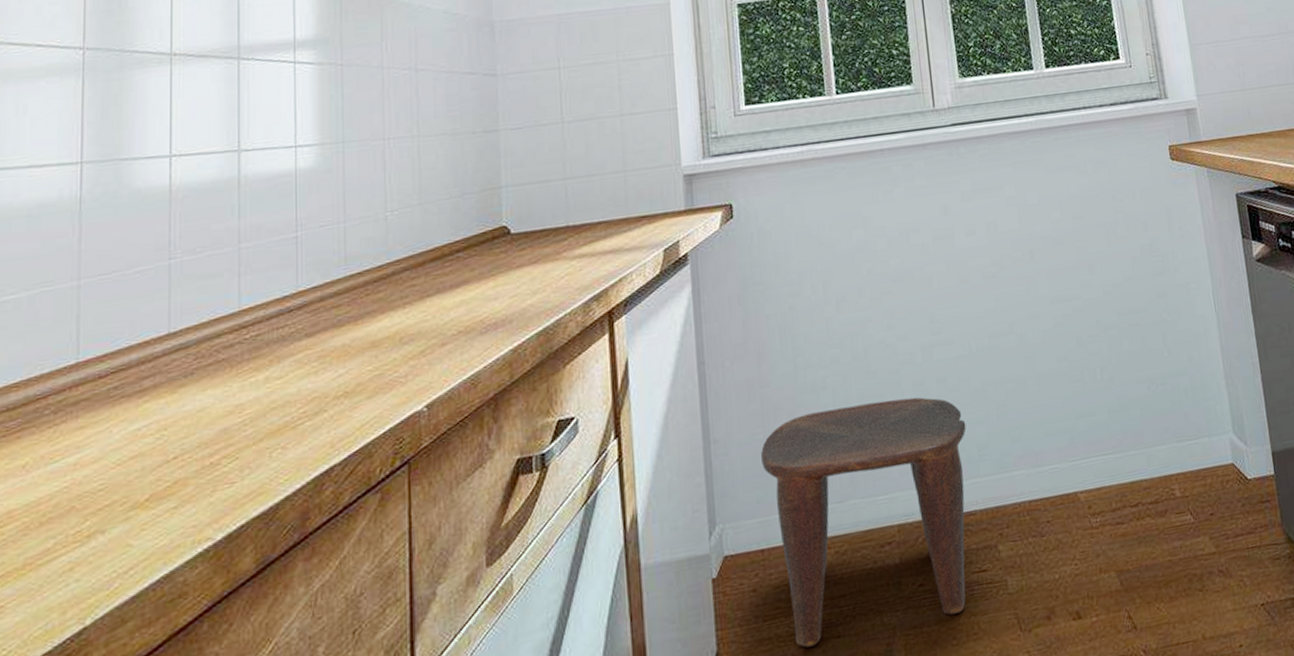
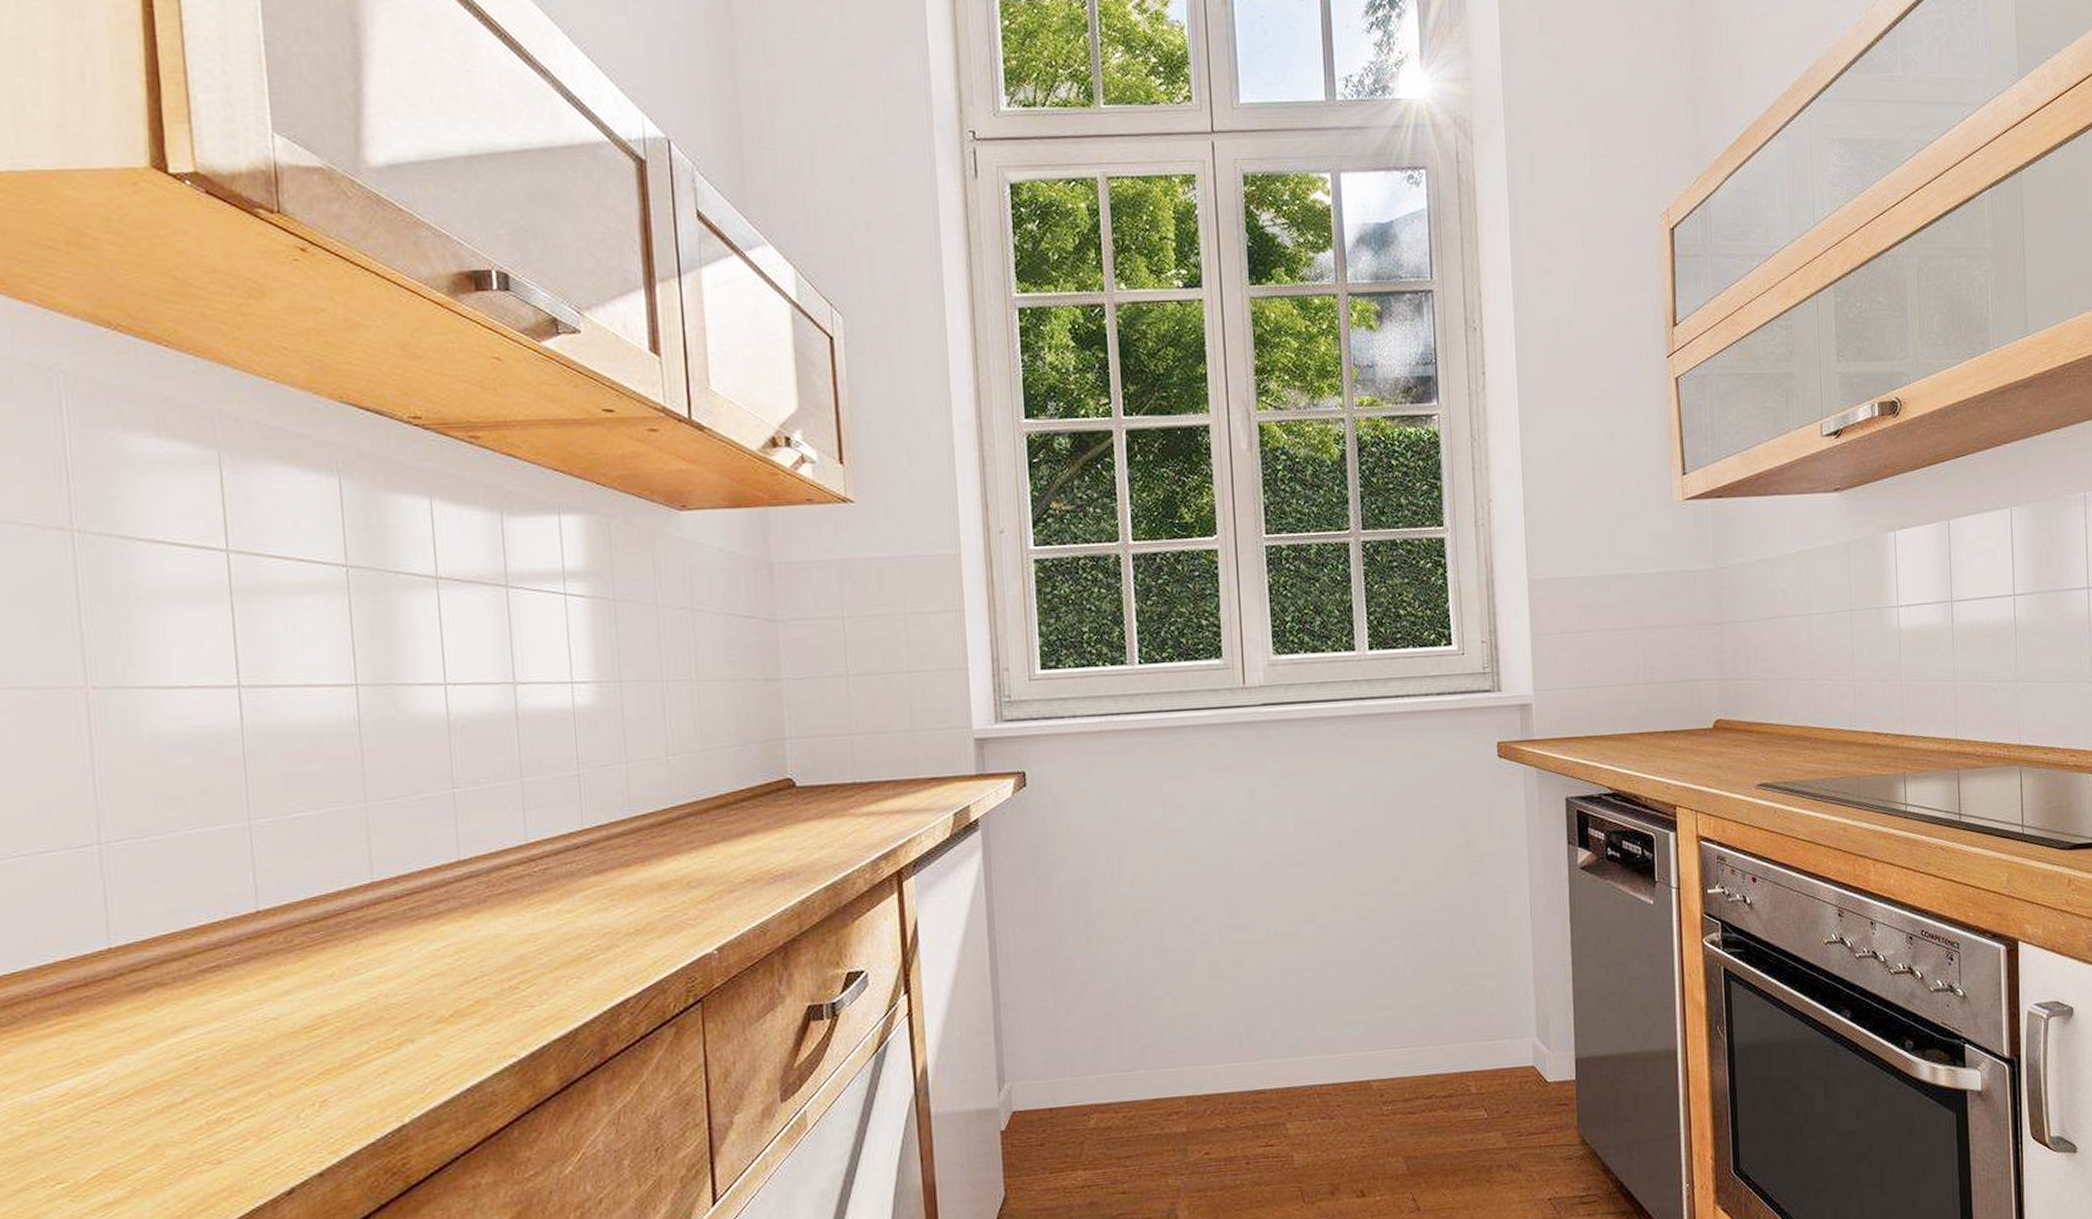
stool: present [760,397,967,648] -> none [1050,977,1261,1200]

